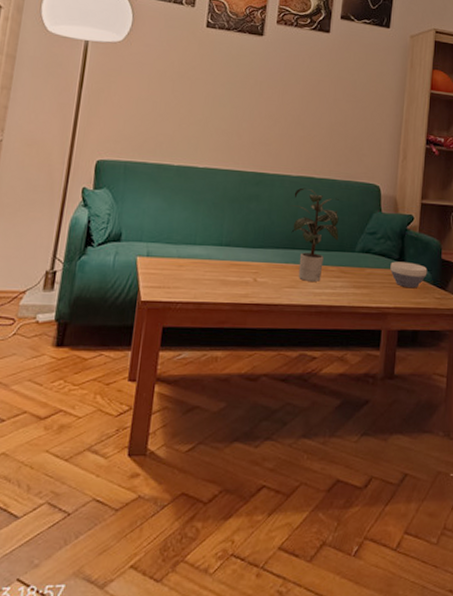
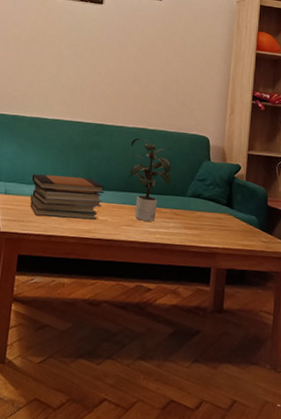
book stack: none [177,232,264,283] -> present [30,174,104,220]
bowl: present [390,261,428,289] -> none [219,206,254,232]

